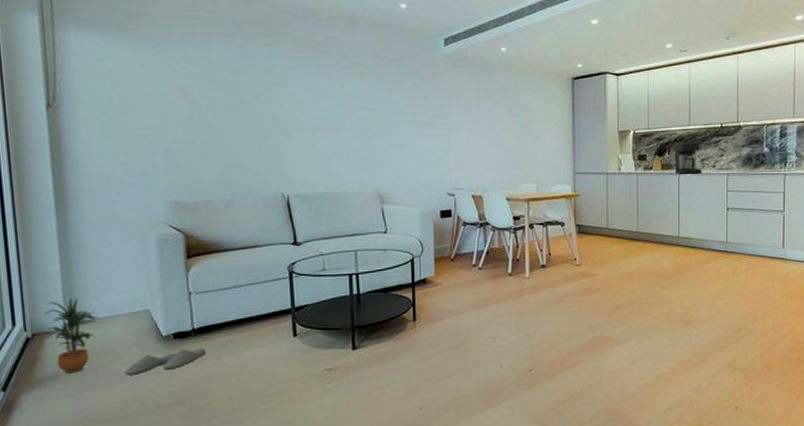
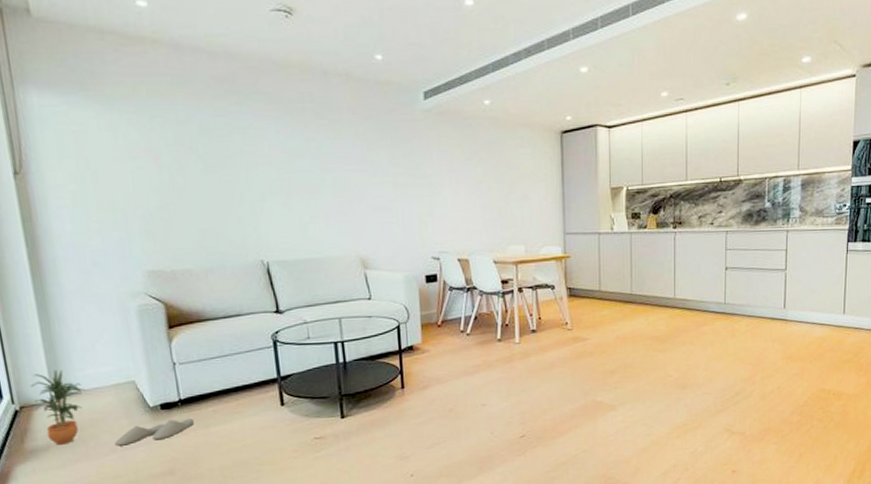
coffee maker: present [674,142,702,175] -> none [670,198,700,234]

